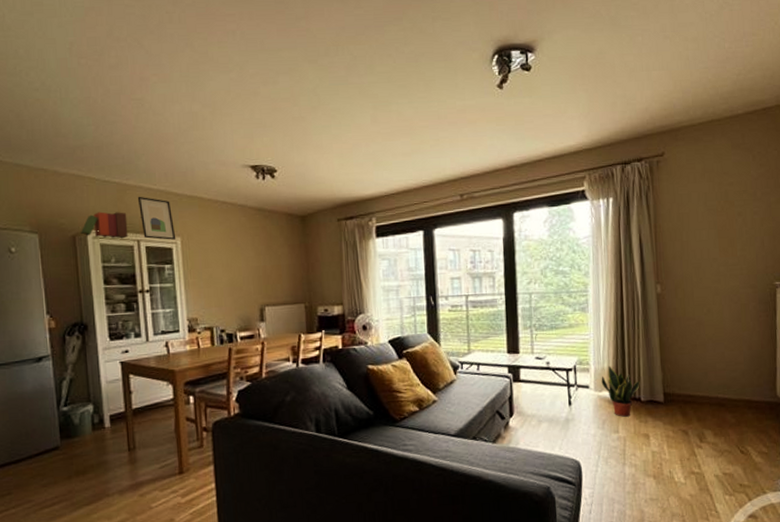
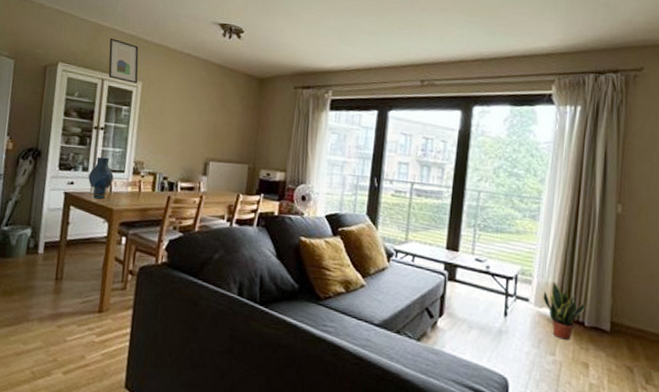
books: present [80,211,128,239] -> none [51,47,97,76]
vase: none [142,320,169,363] -> present [88,157,114,199]

